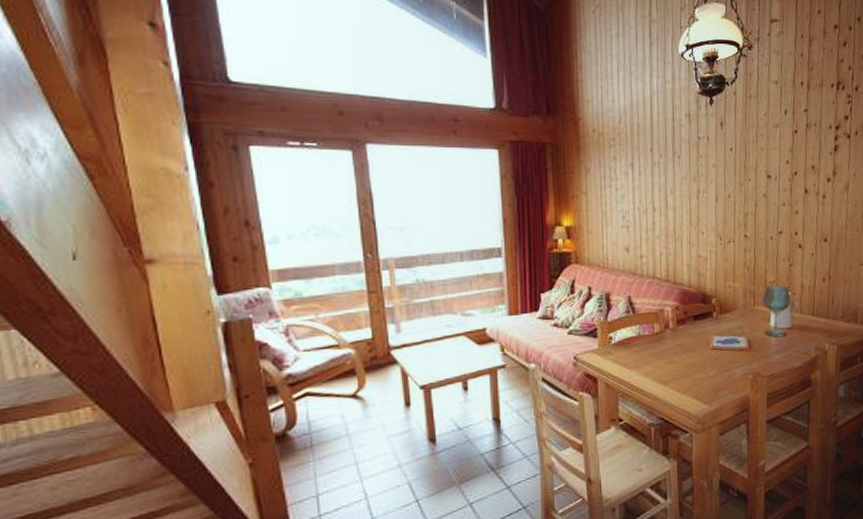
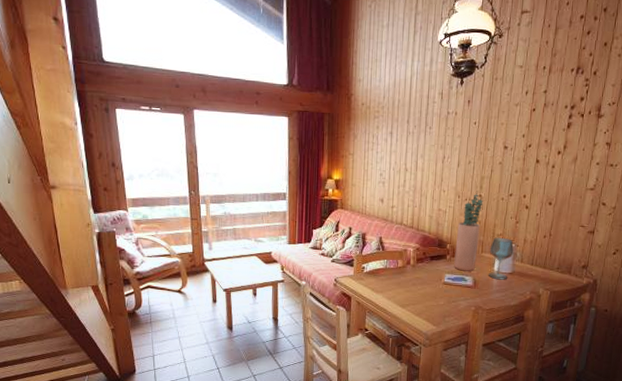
vase: none [722,230,750,331] -> present [454,191,484,271]

